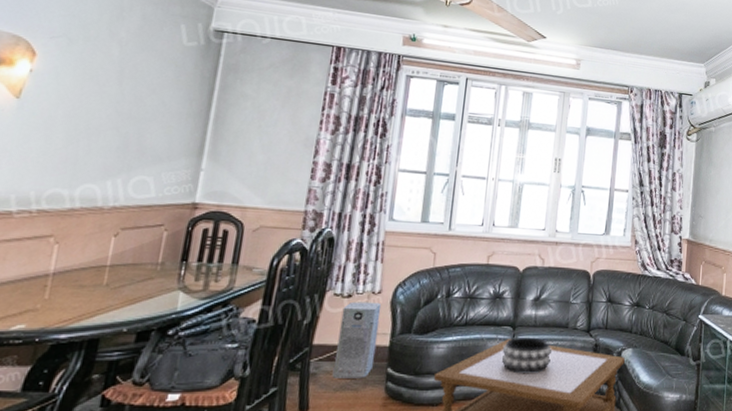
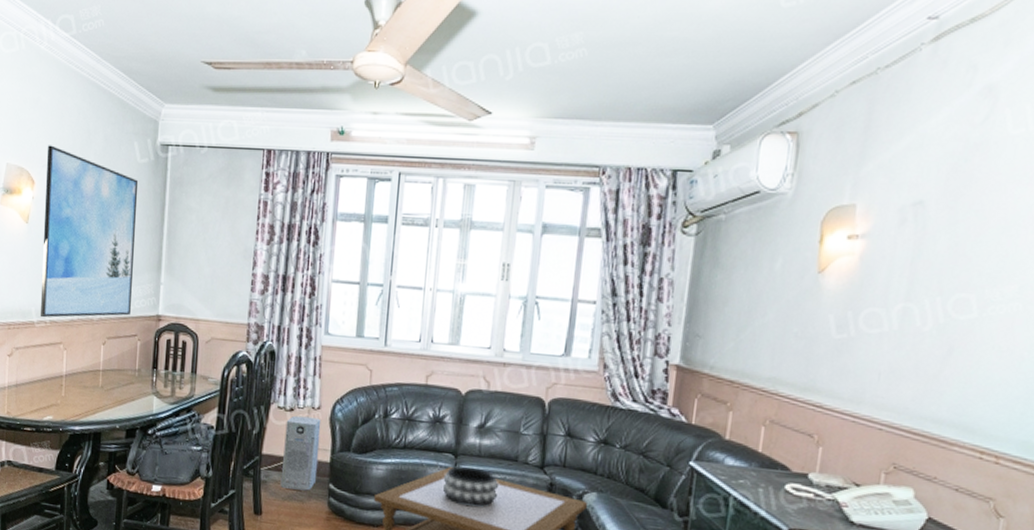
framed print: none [22,16,183,207] -> present [40,145,139,318]

